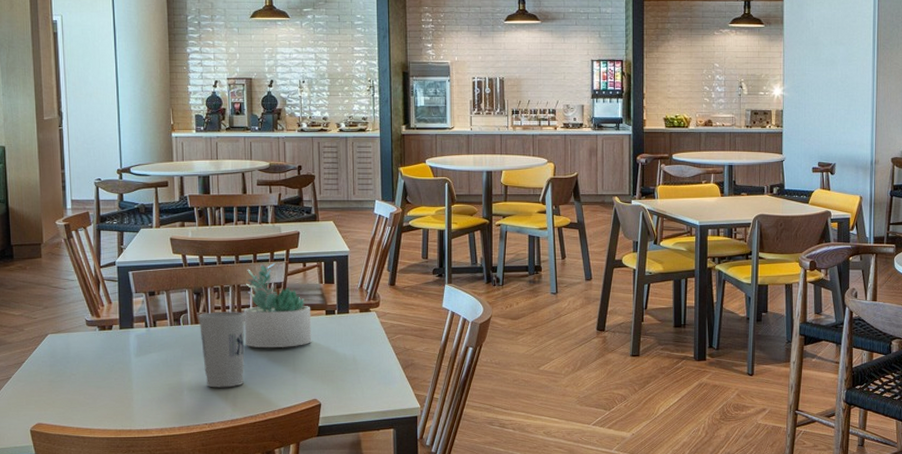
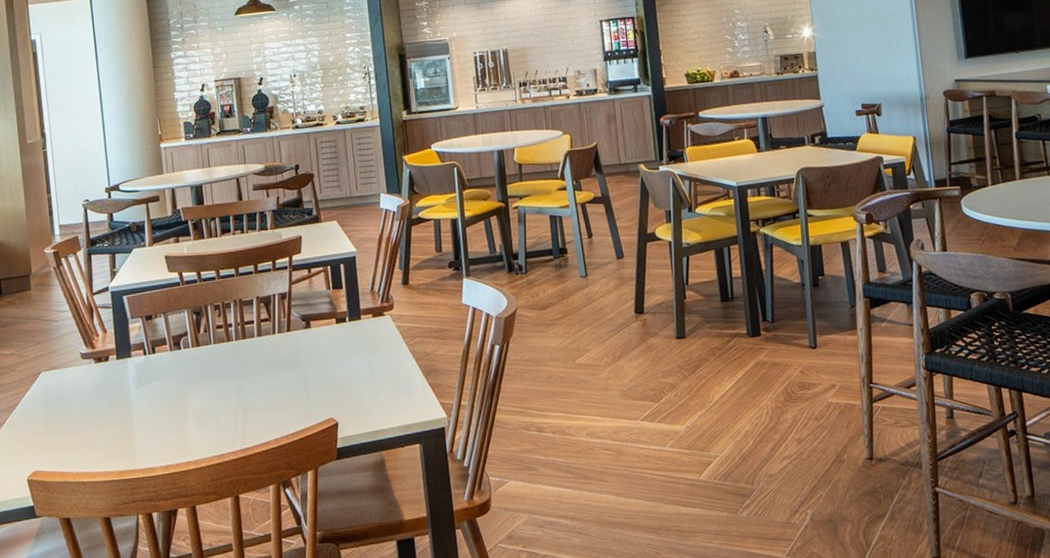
cup: present [198,312,245,388] -> none [199,329,253,415]
succulent plant: present [244,262,312,347] -> none [247,271,323,367]

